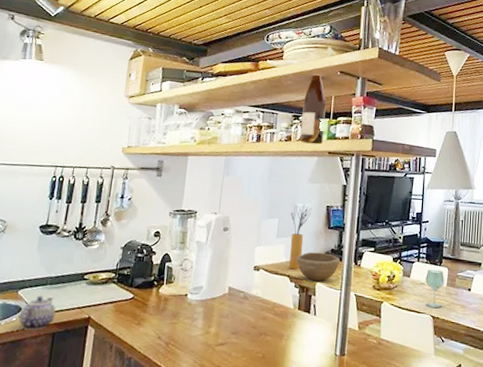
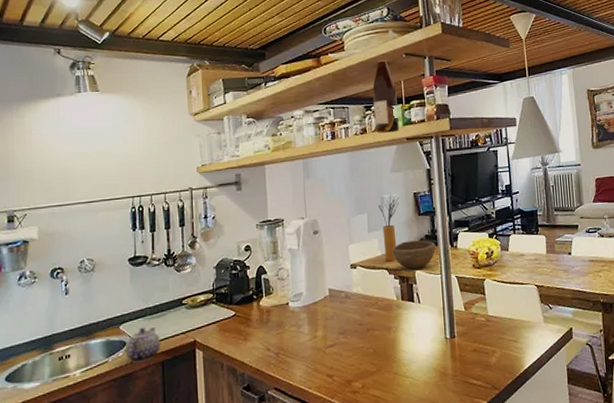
wine glass: present [425,269,445,309] -> none [524,238,545,278]

